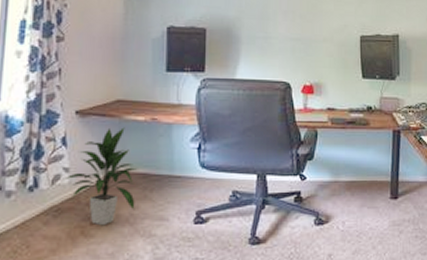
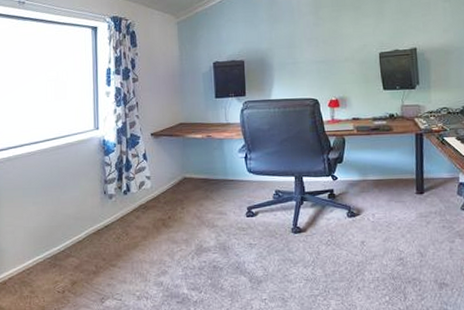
indoor plant: present [64,127,138,226] -> none [147,144,200,219]

